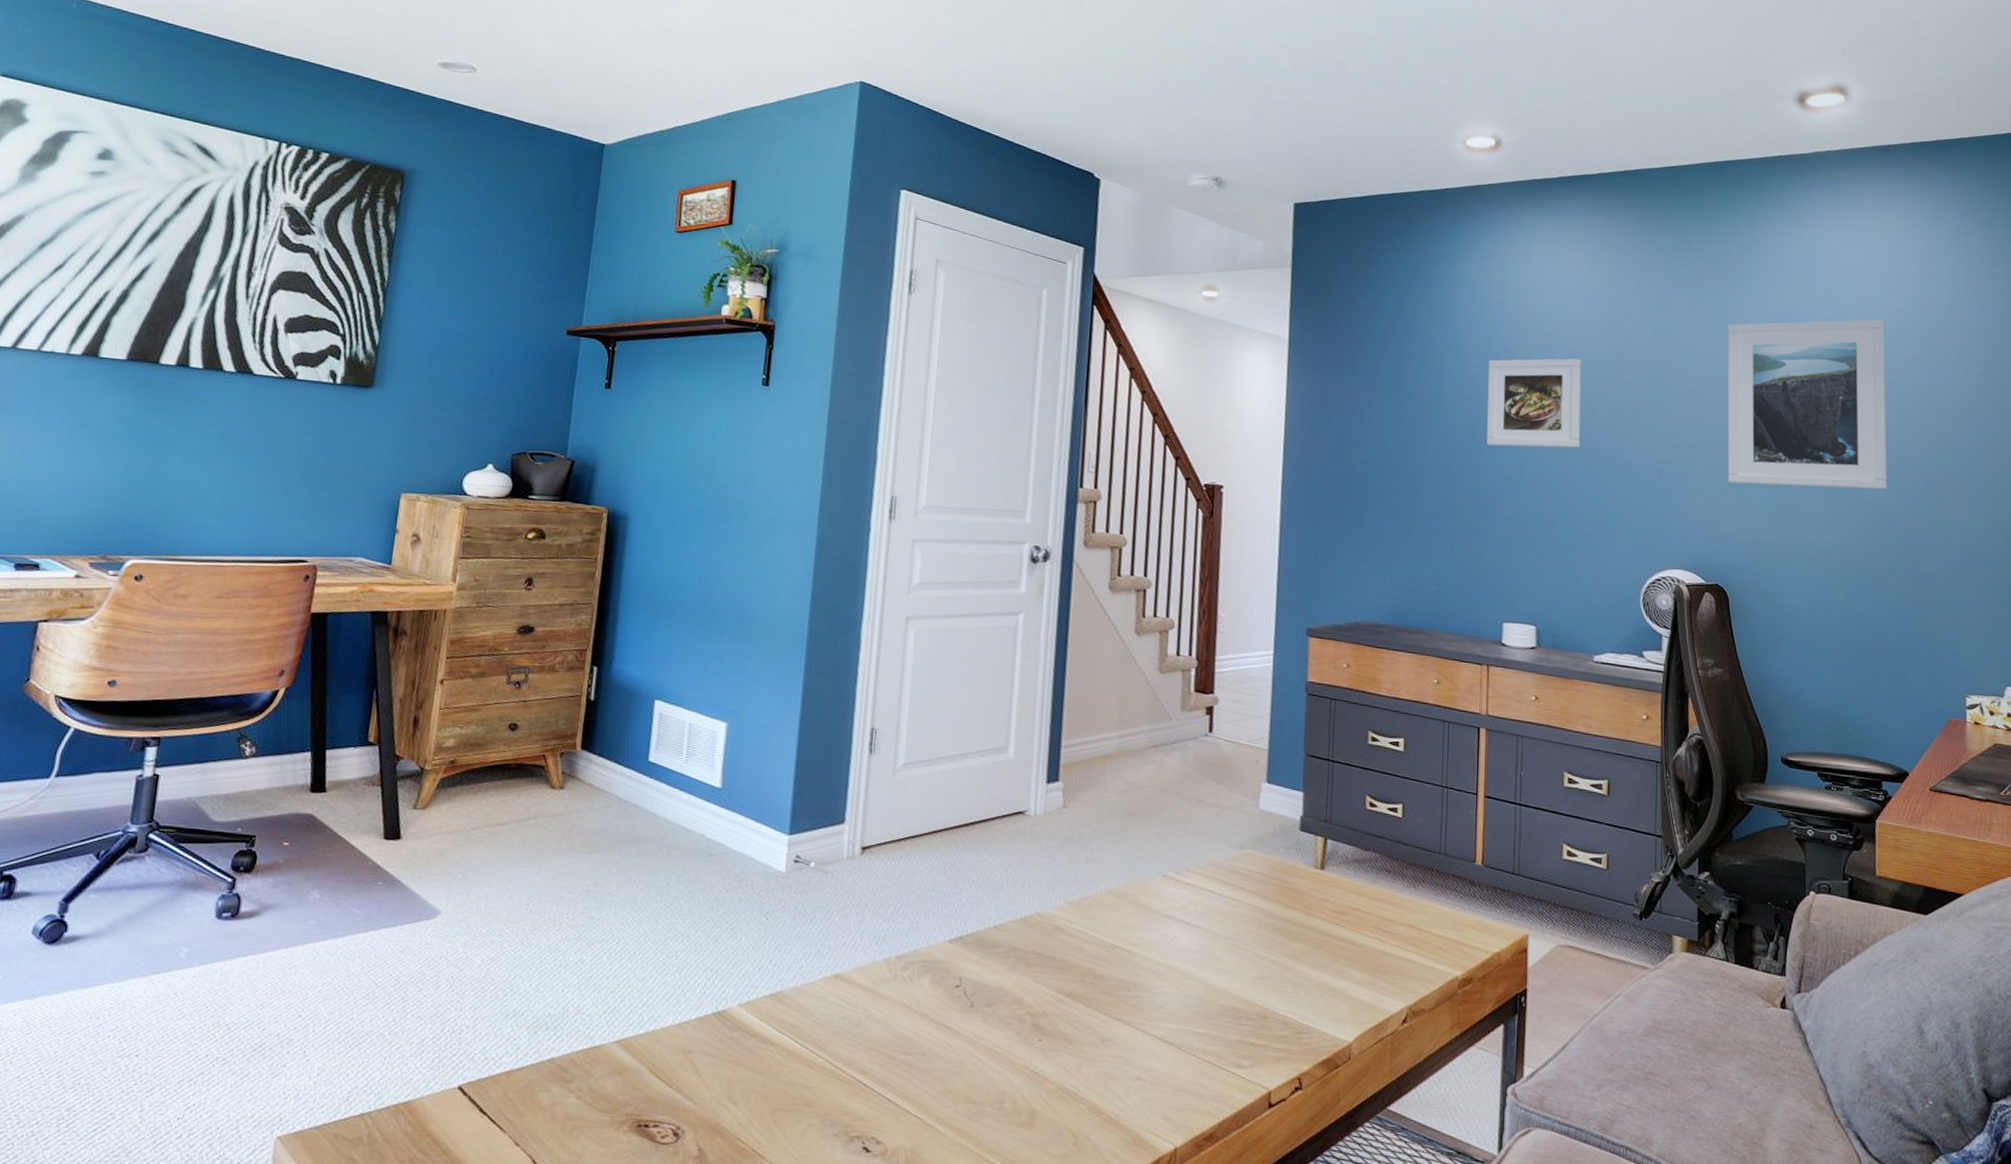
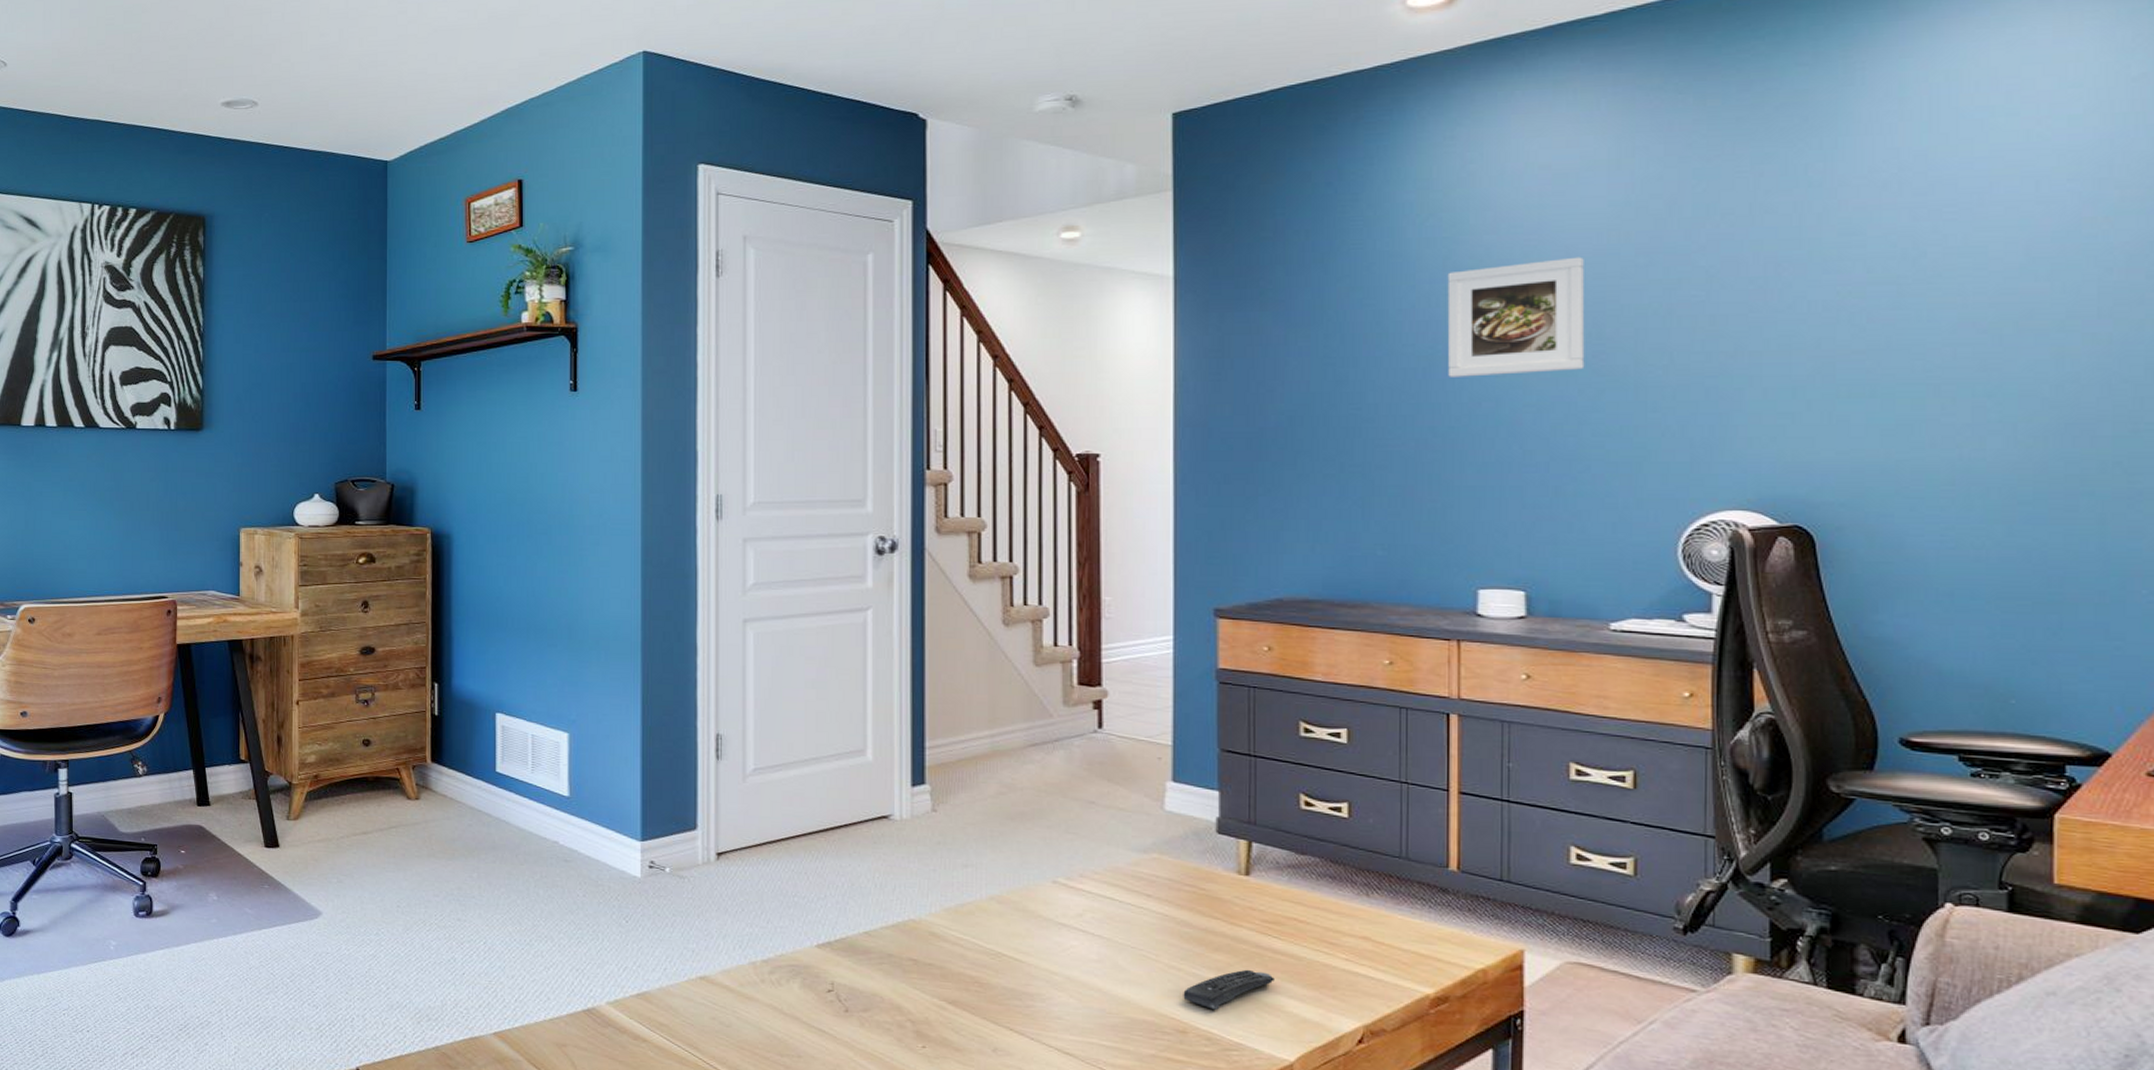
remote control: none [1266,956,1340,995] -> present [1183,969,1274,1010]
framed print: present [1727,318,1887,490] -> none [1812,149,2081,395]

